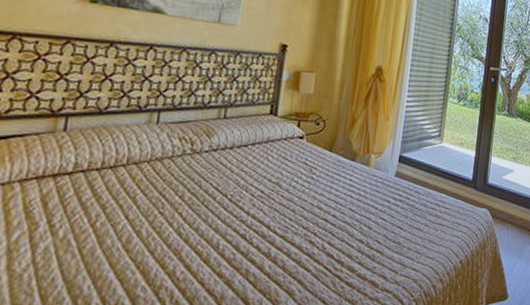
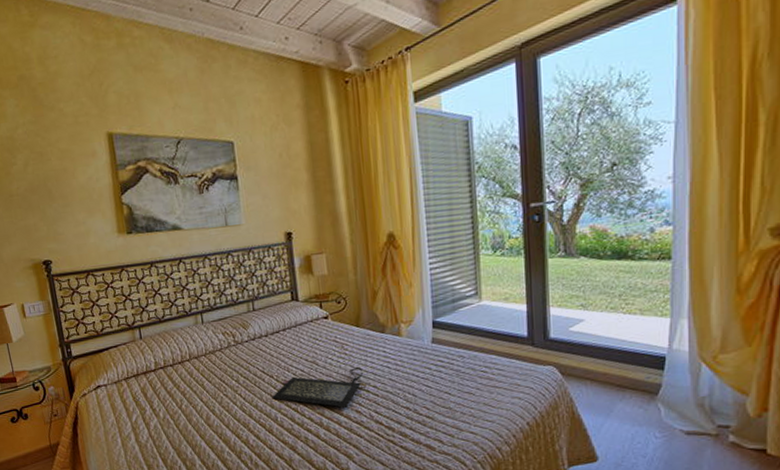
clutch bag: none [219,194,327,237] -> present [272,367,367,408]

